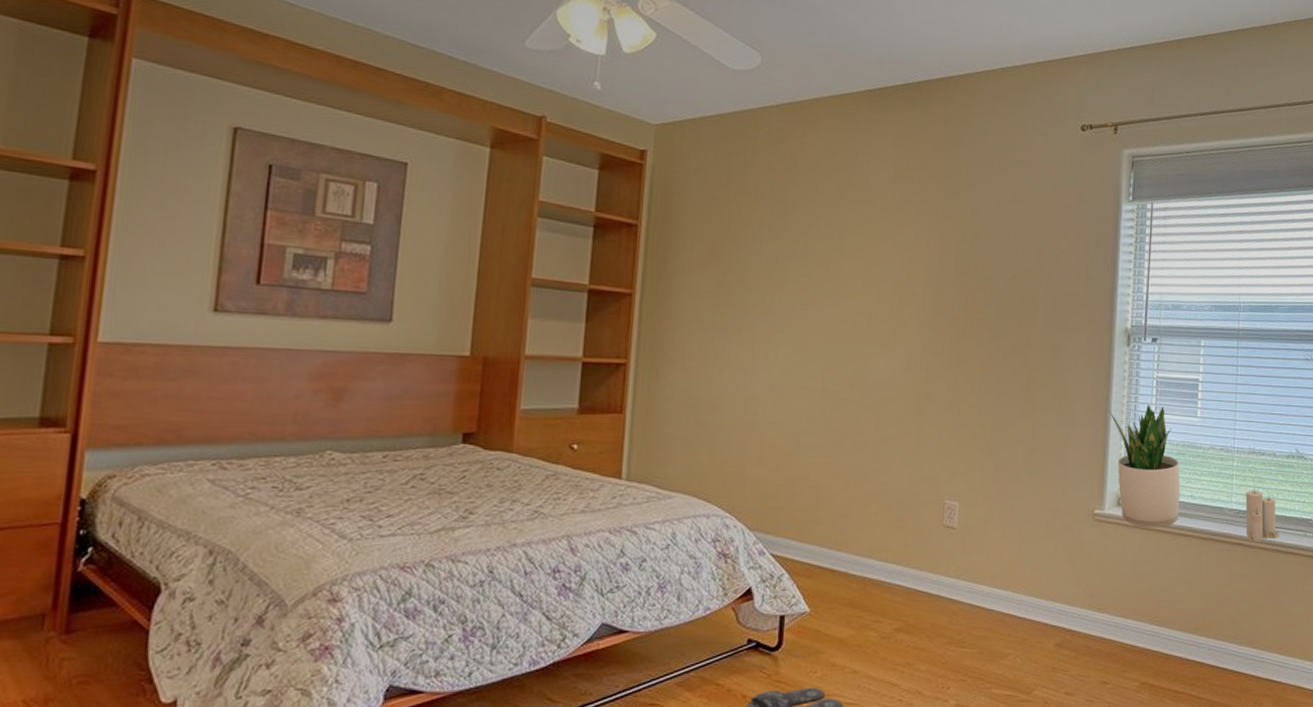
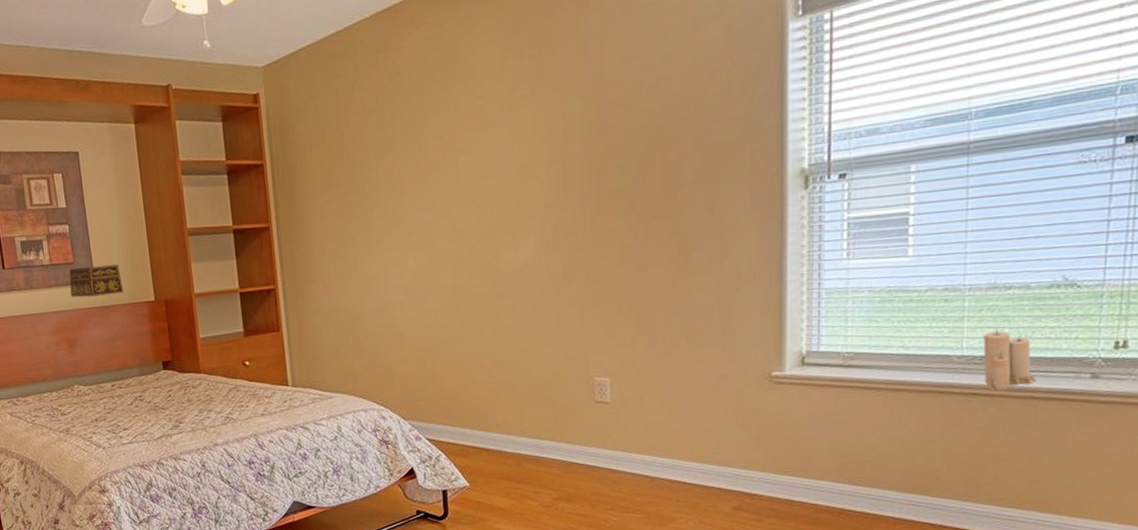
decorative box: none [351,299,431,341] -> present [69,263,124,298]
planter: present [1109,405,1181,528] -> none [784,251,887,386]

